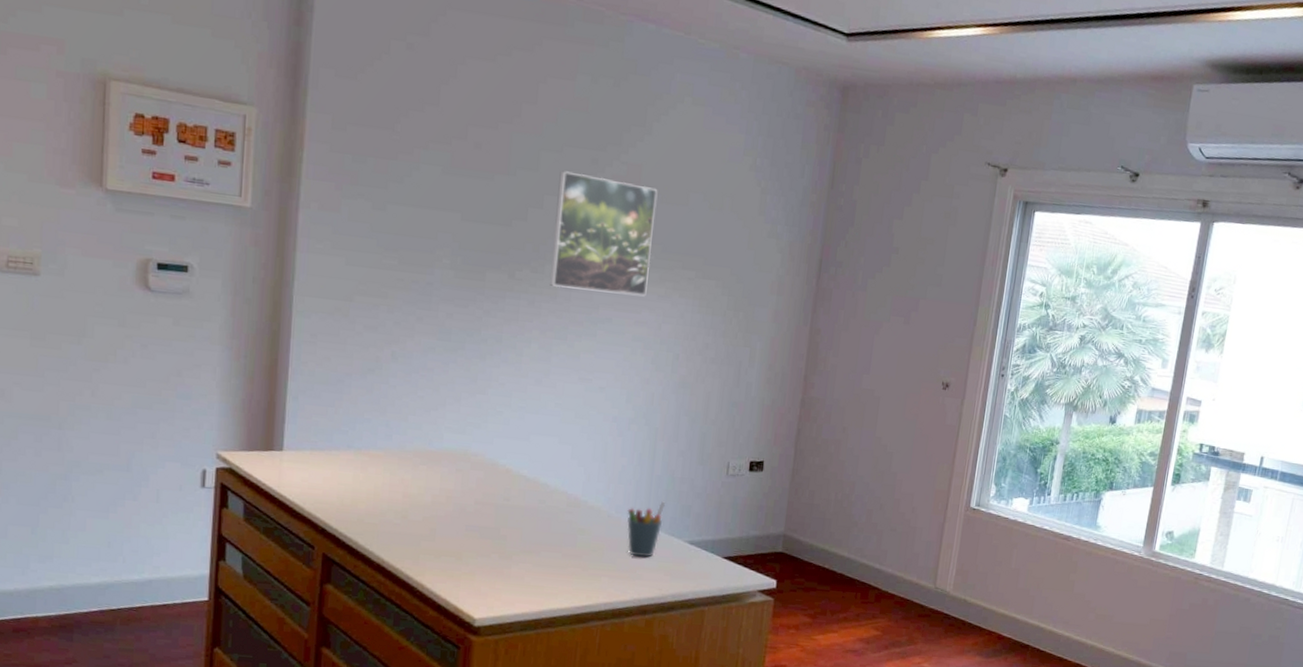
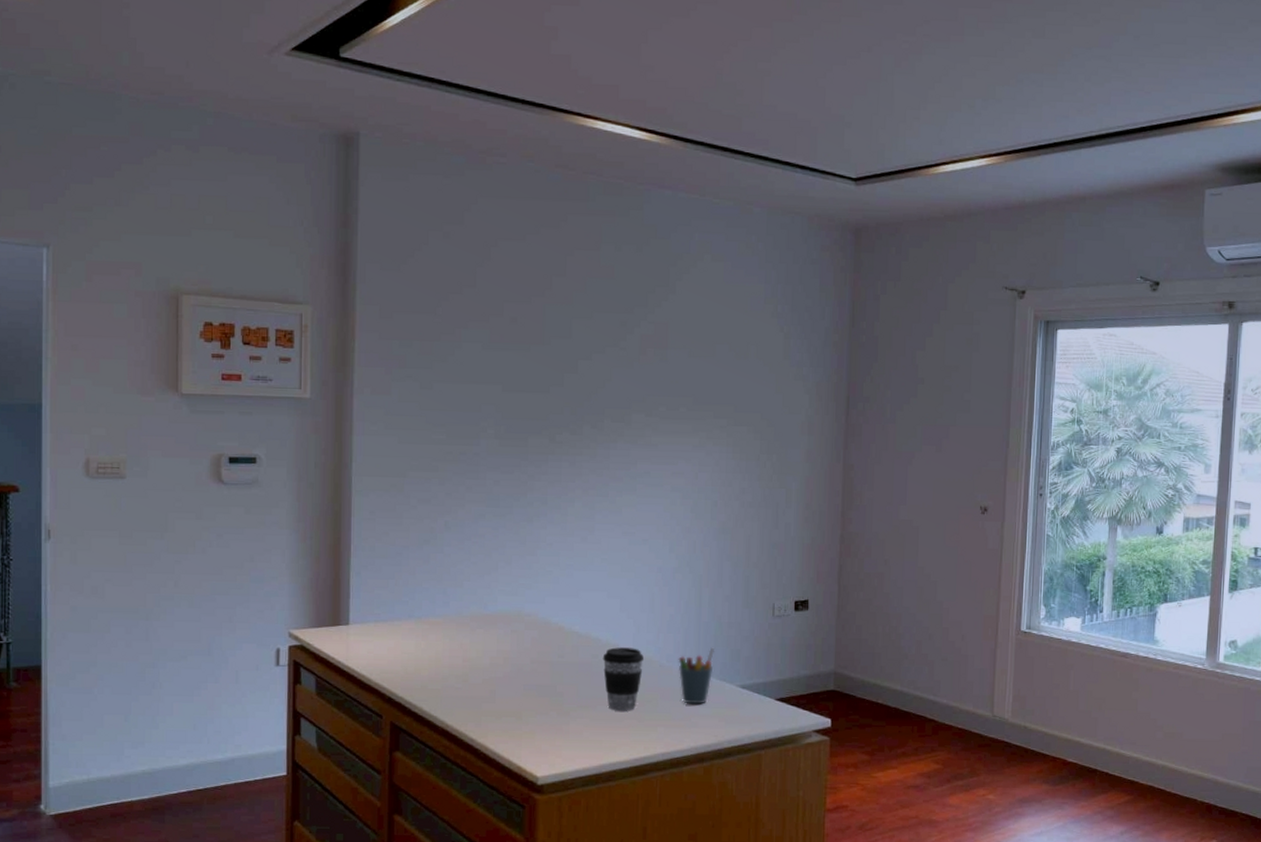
coffee cup: none [549,494,592,559] -> present [602,647,643,711]
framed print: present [550,170,658,297] -> none [589,335,685,448]

